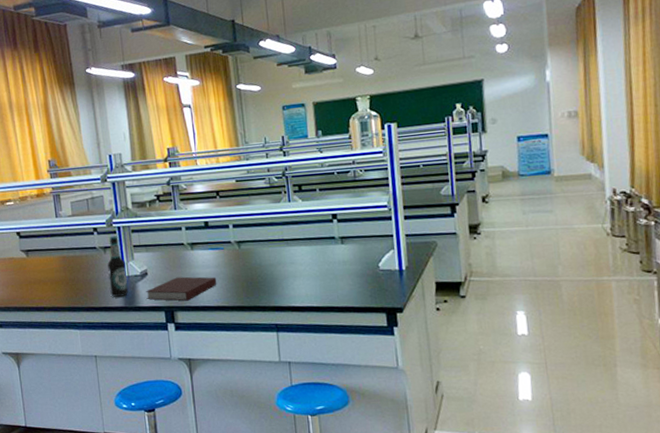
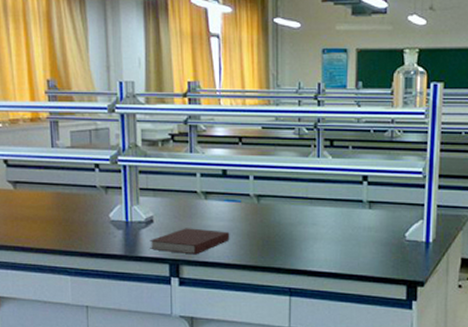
bottle: present [107,235,129,297] -> none [108,174,131,244]

